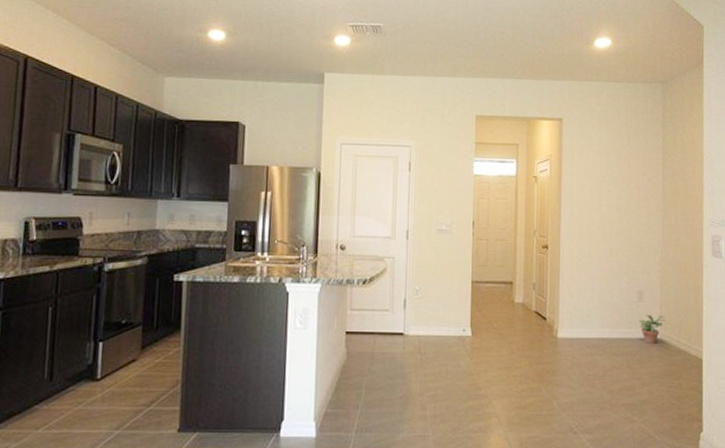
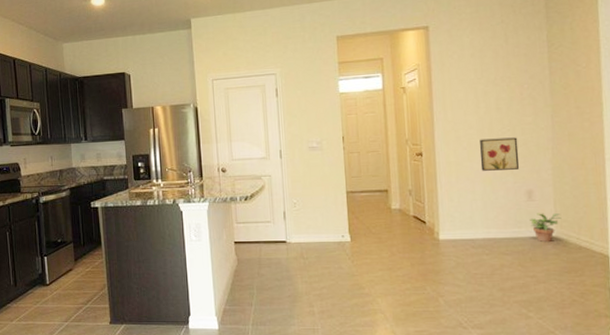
wall art: none [600,236,633,269] -> present [479,137,520,171]

